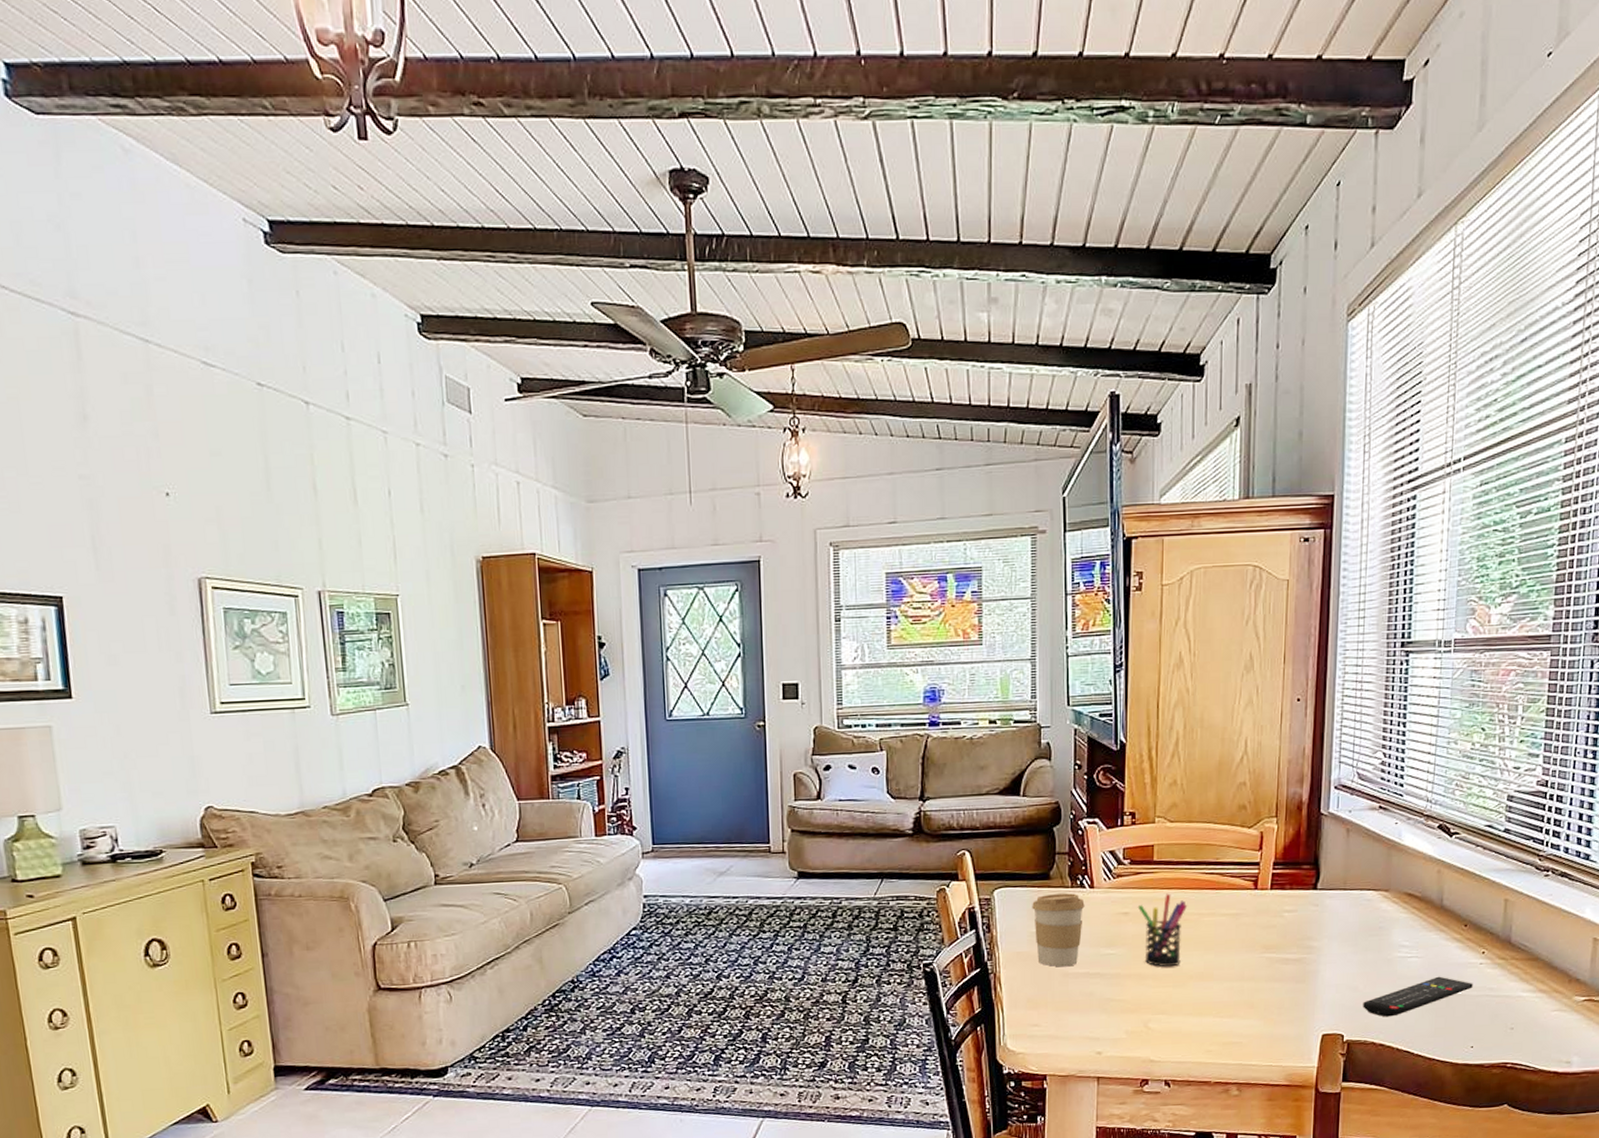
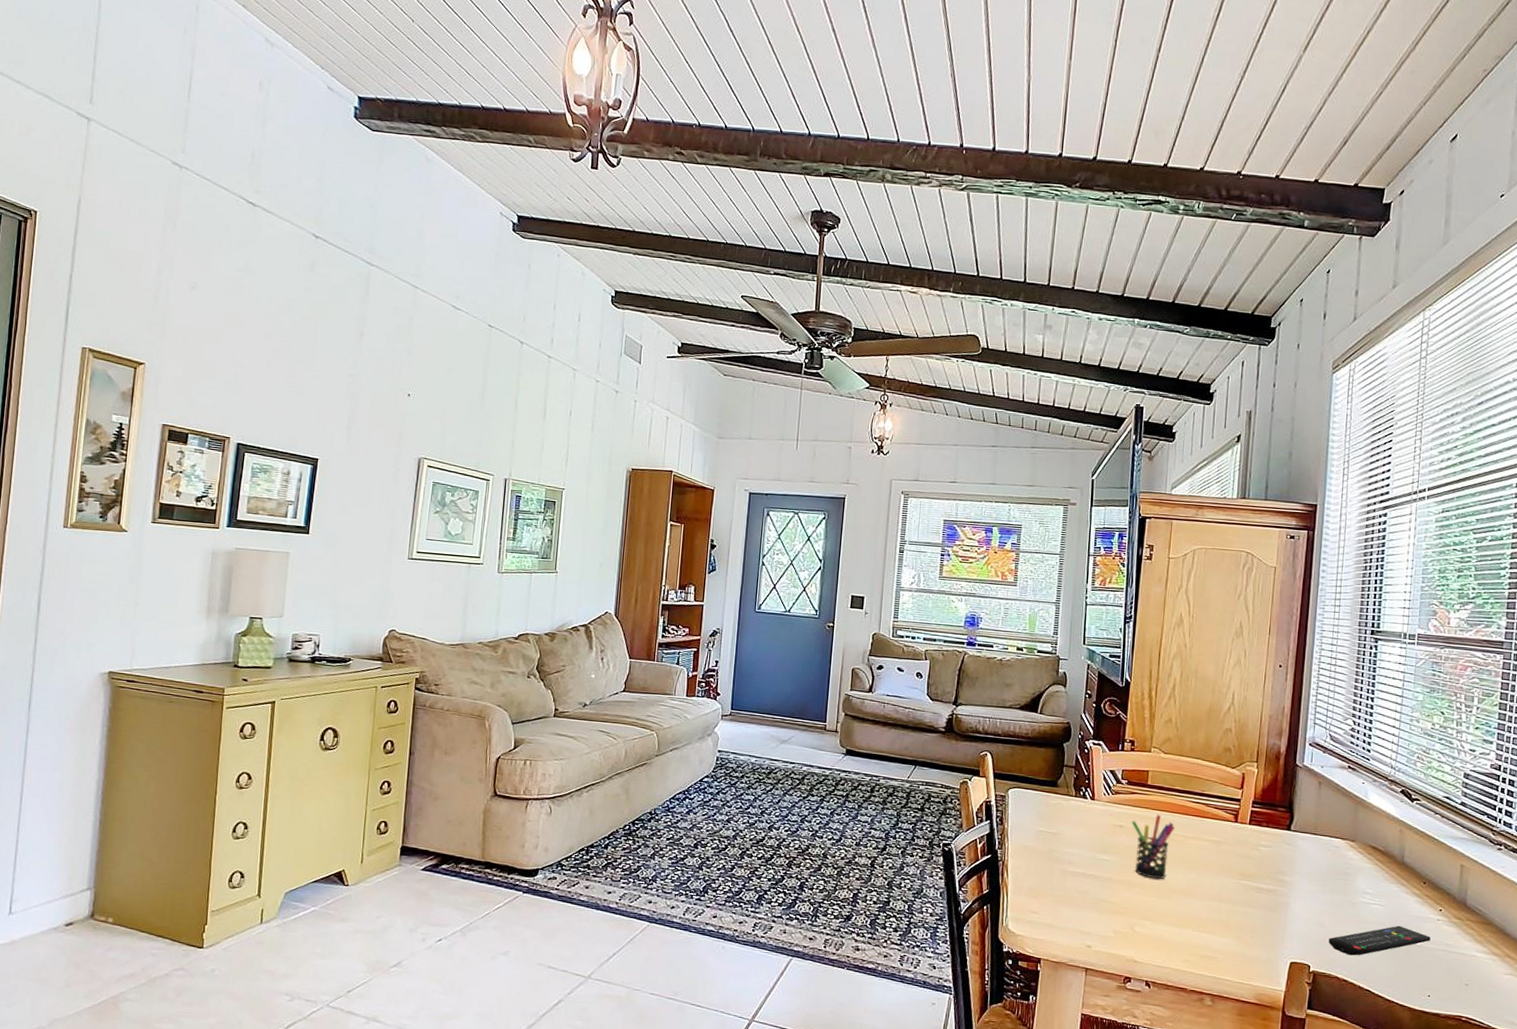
coffee cup: present [1032,893,1085,967] -> none [1040,799,1086,865]

